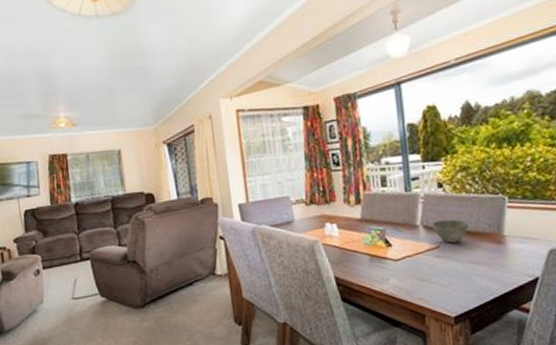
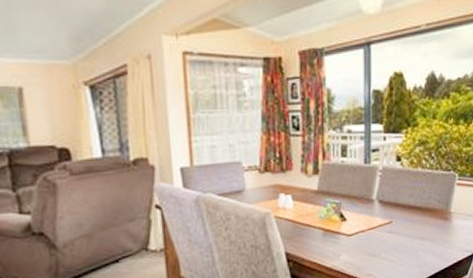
bowl: present [431,219,469,244] -> none [386,194,420,219]

